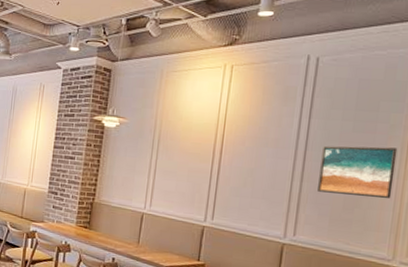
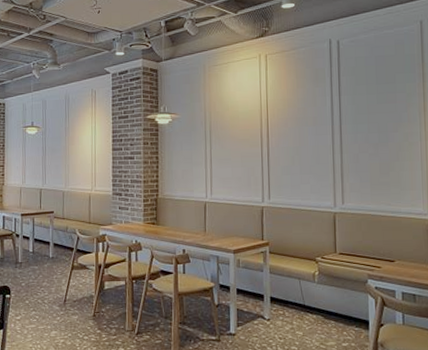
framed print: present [318,145,398,198] -> none [355,113,418,161]

